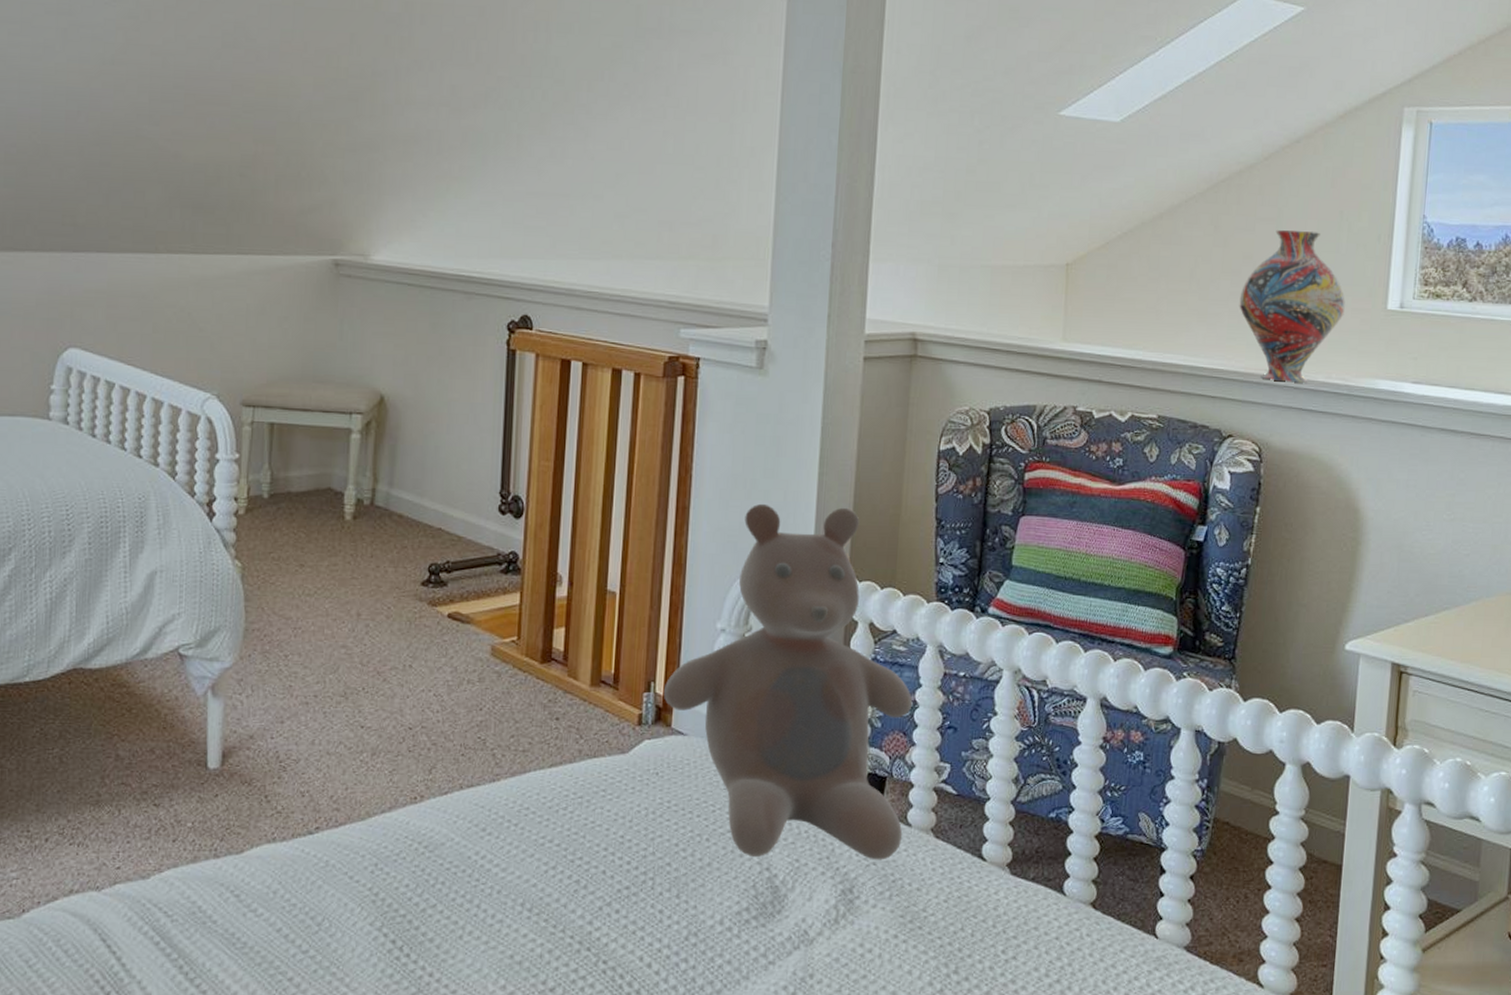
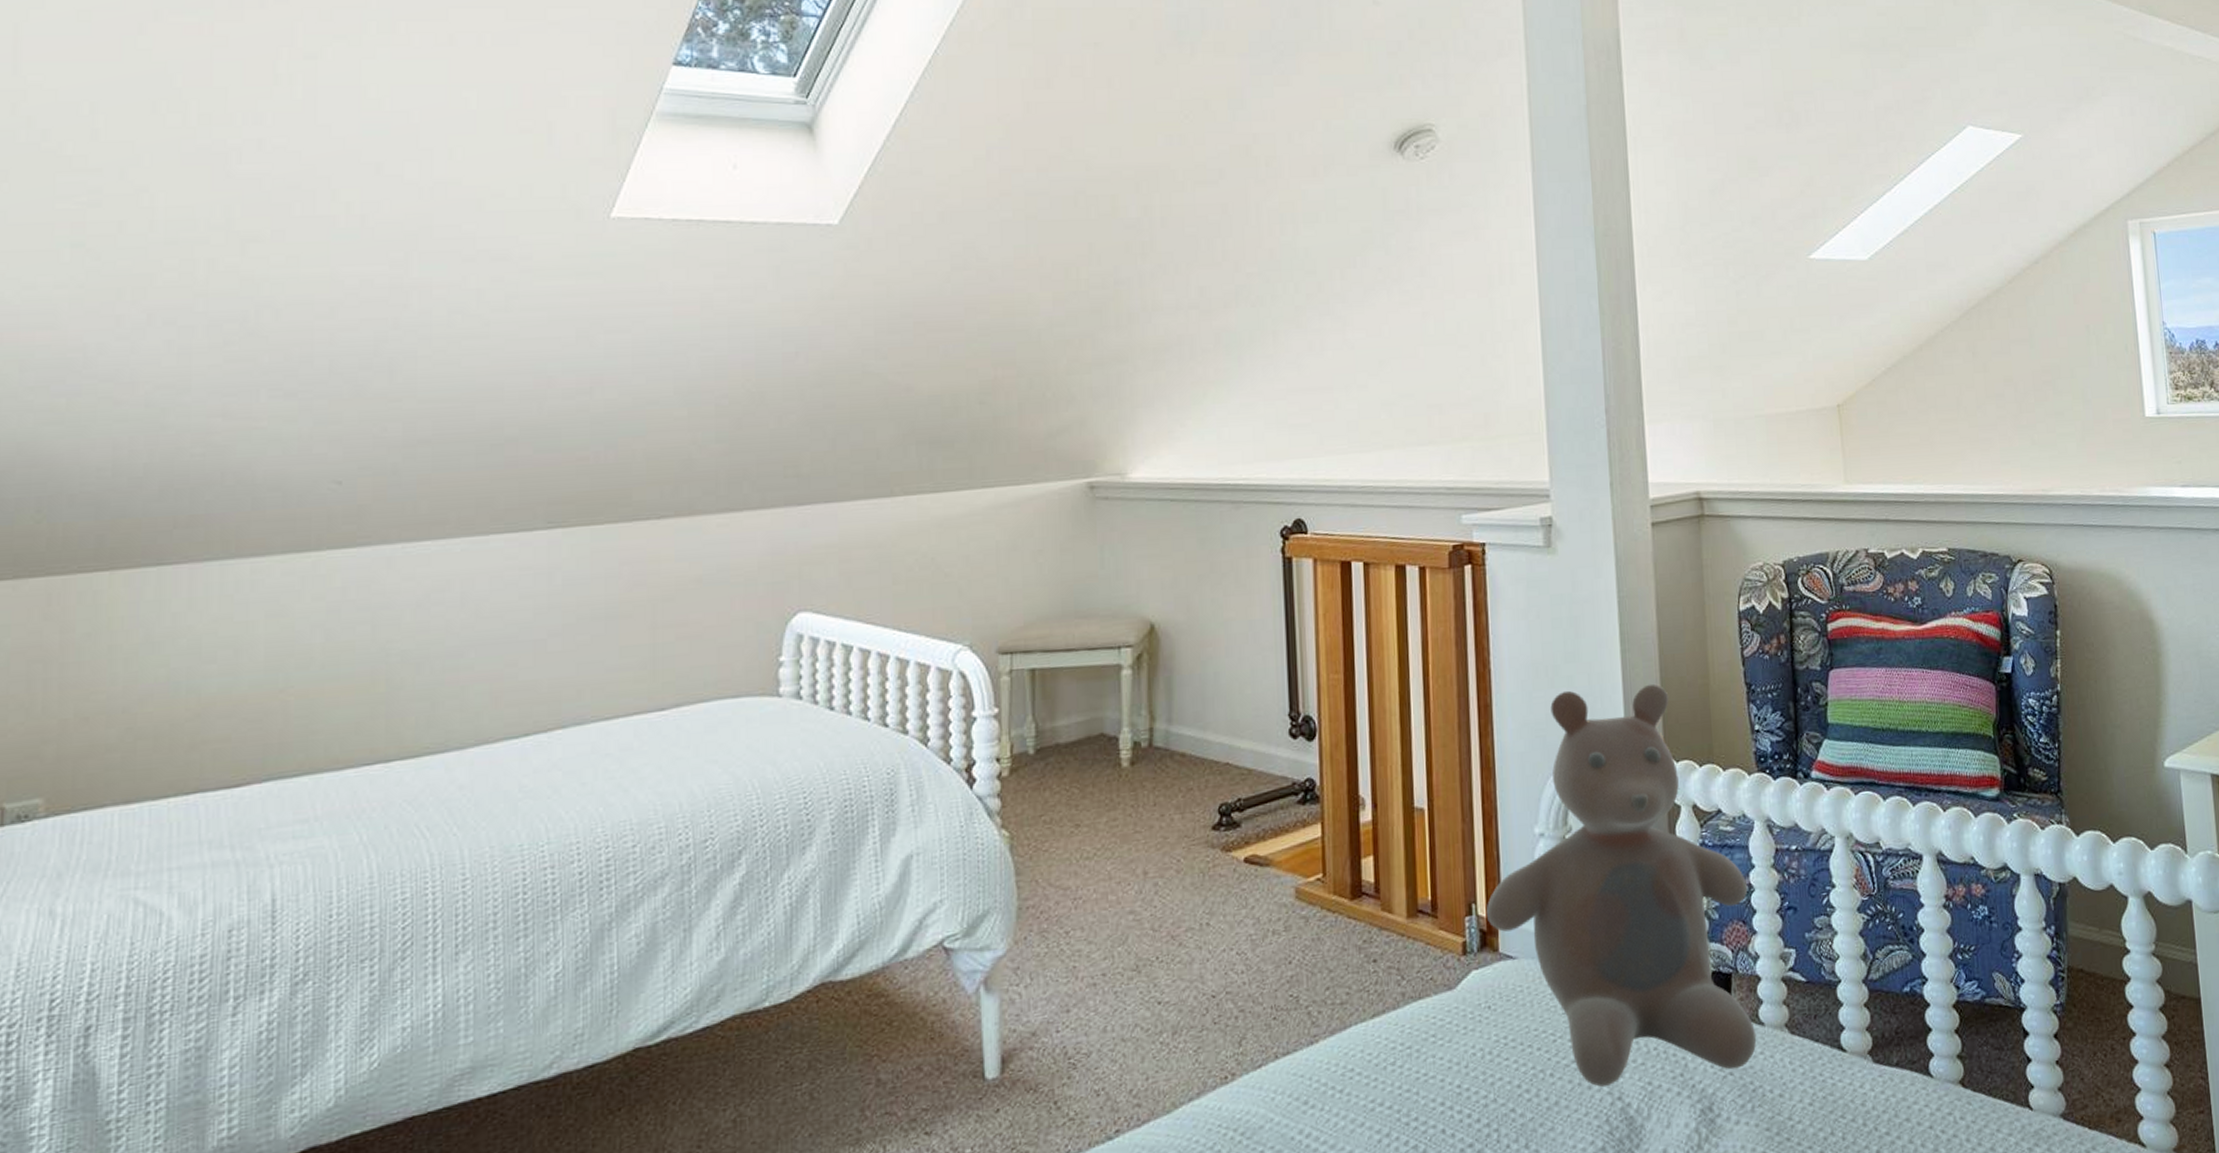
vase: present [1239,230,1345,383] -> none [2006,348,2107,500]

